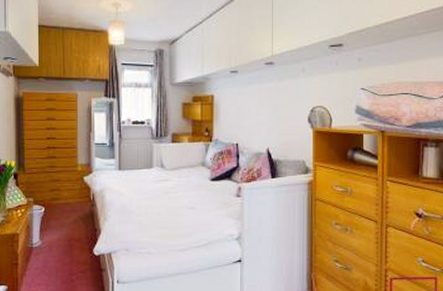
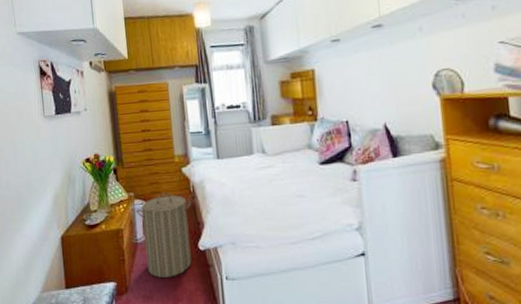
laundry hamper: none [34,199,90,281] -> present [136,192,192,278]

